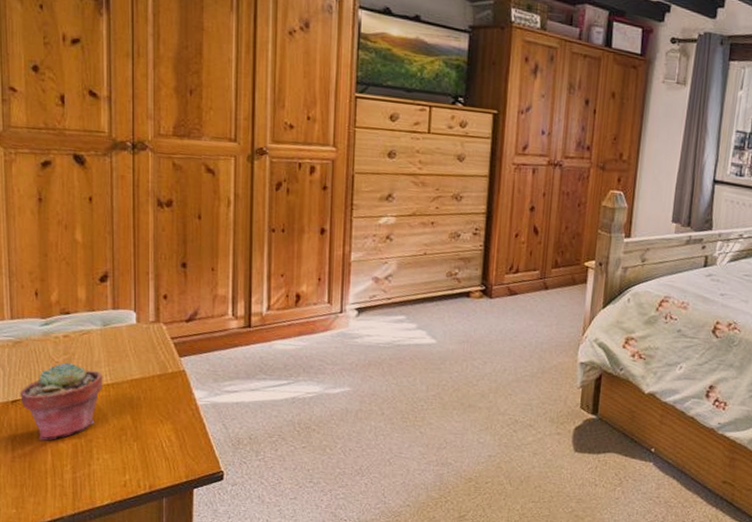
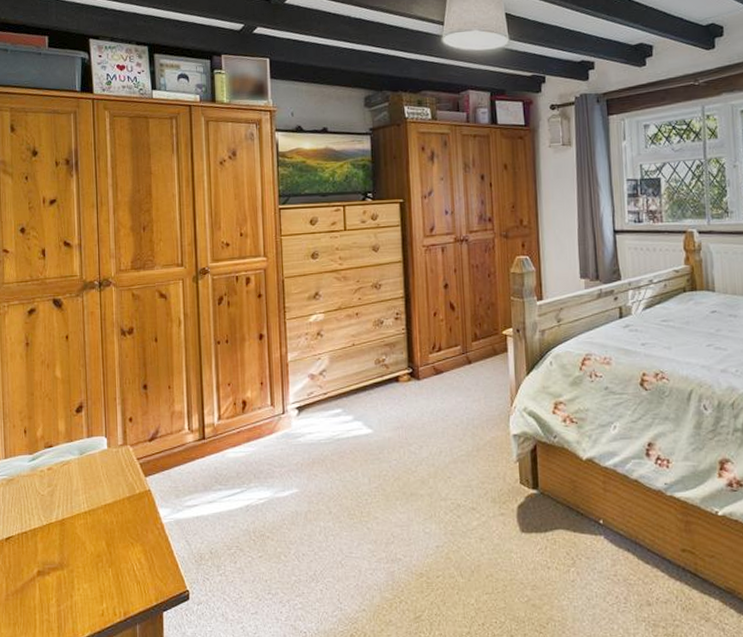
potted succulent: present [20,362,103,441] -> none [13,495,81,575]

